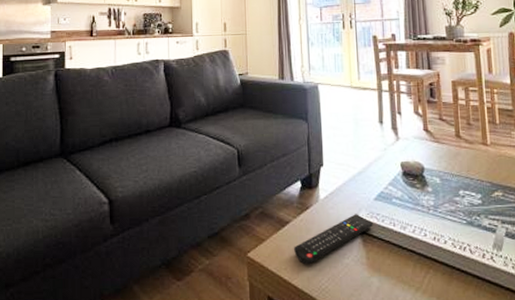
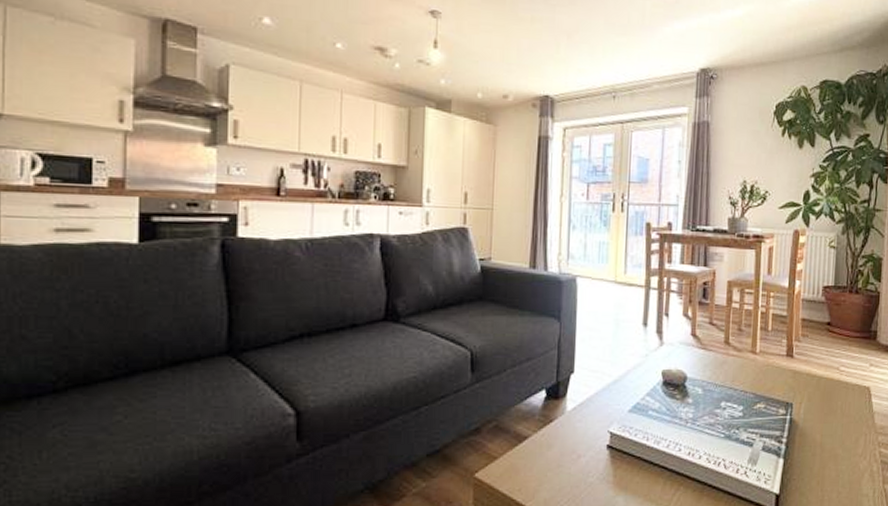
remote control: present [294,214,373,264] -> none [531,427,624,484]

